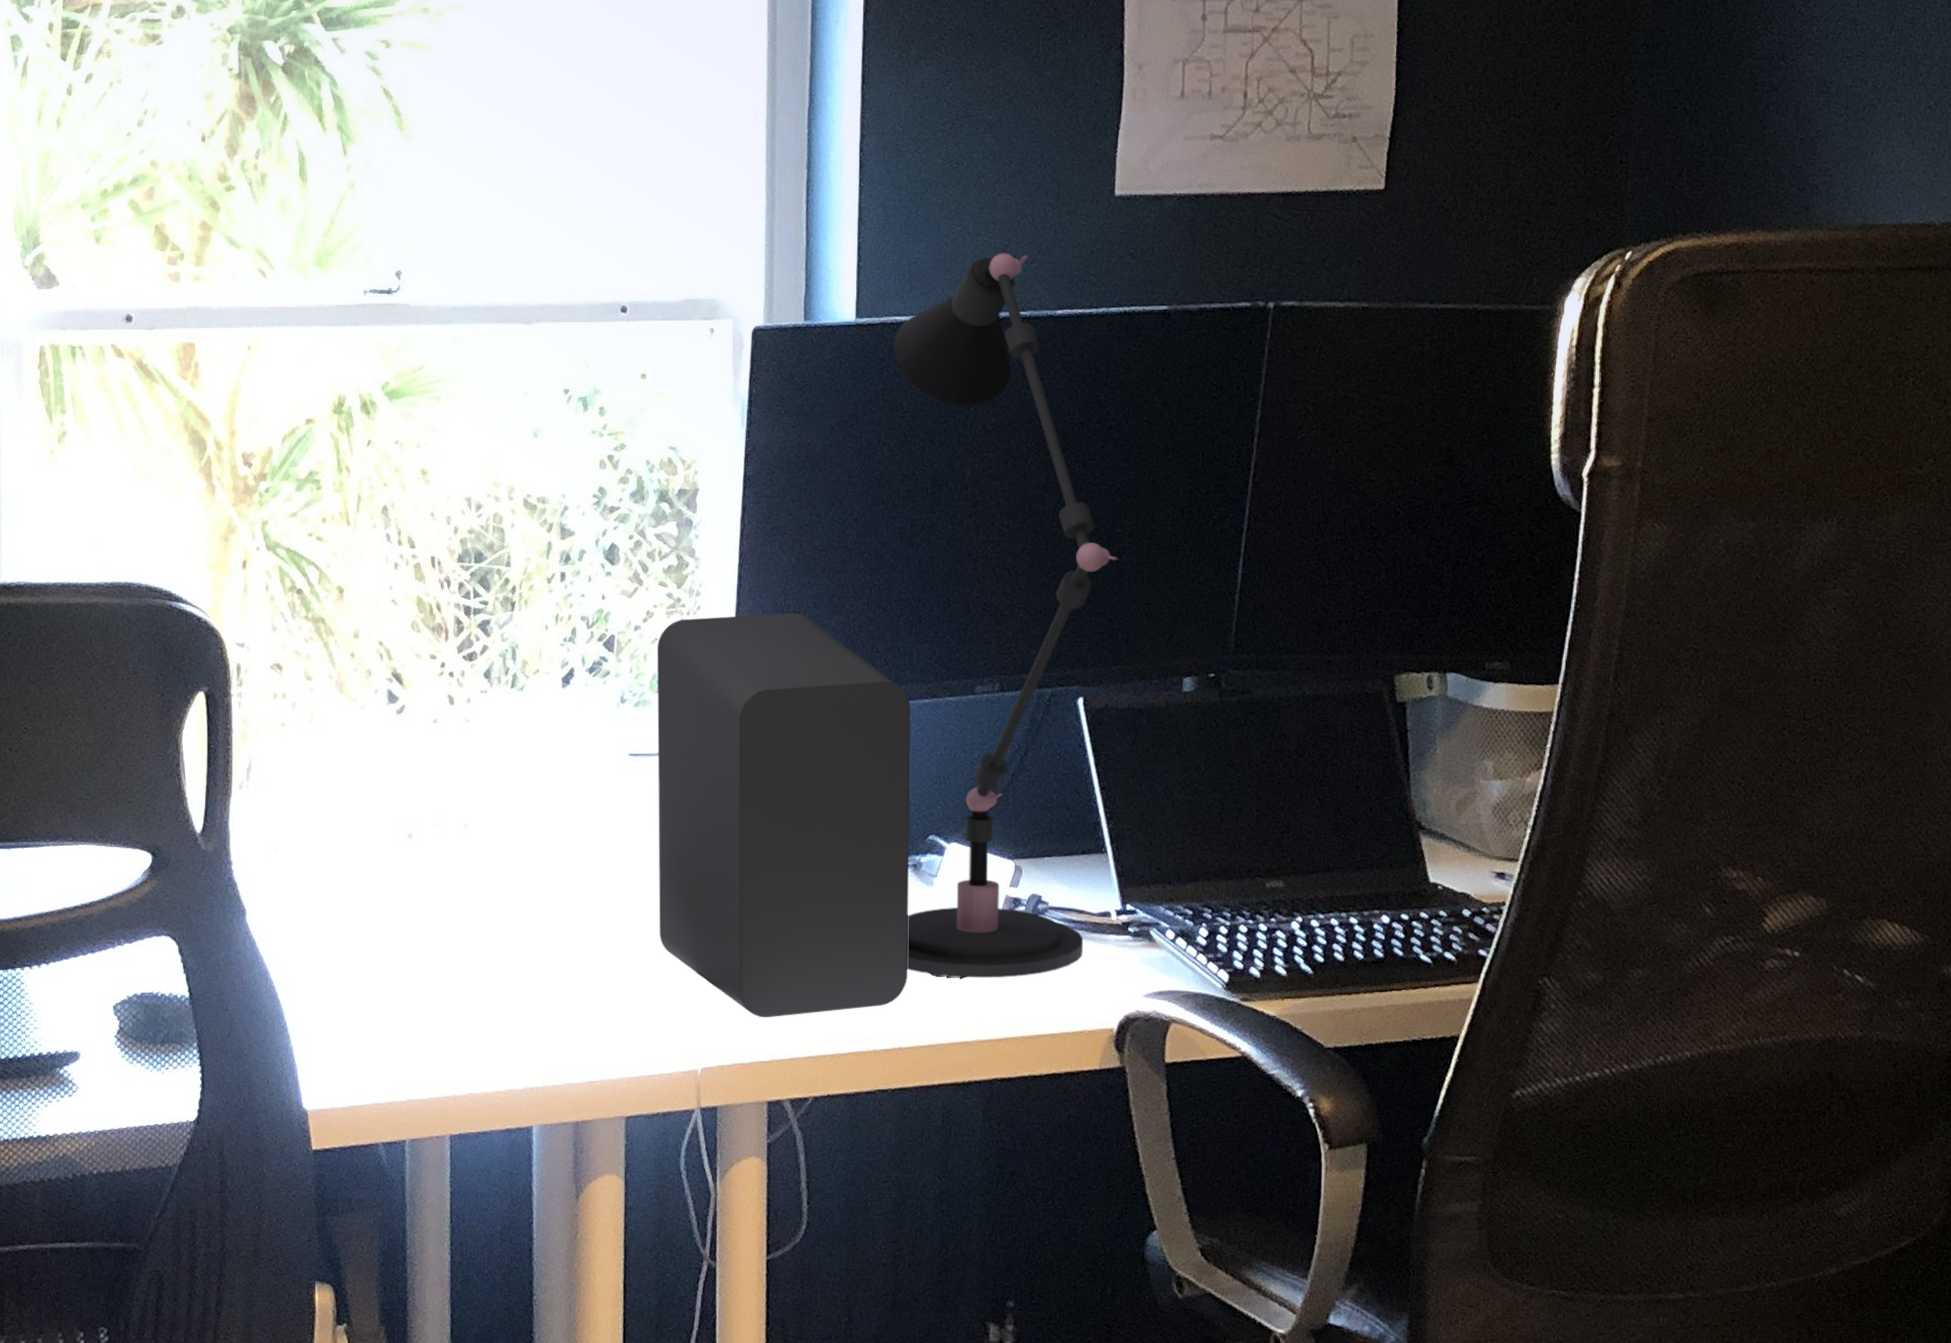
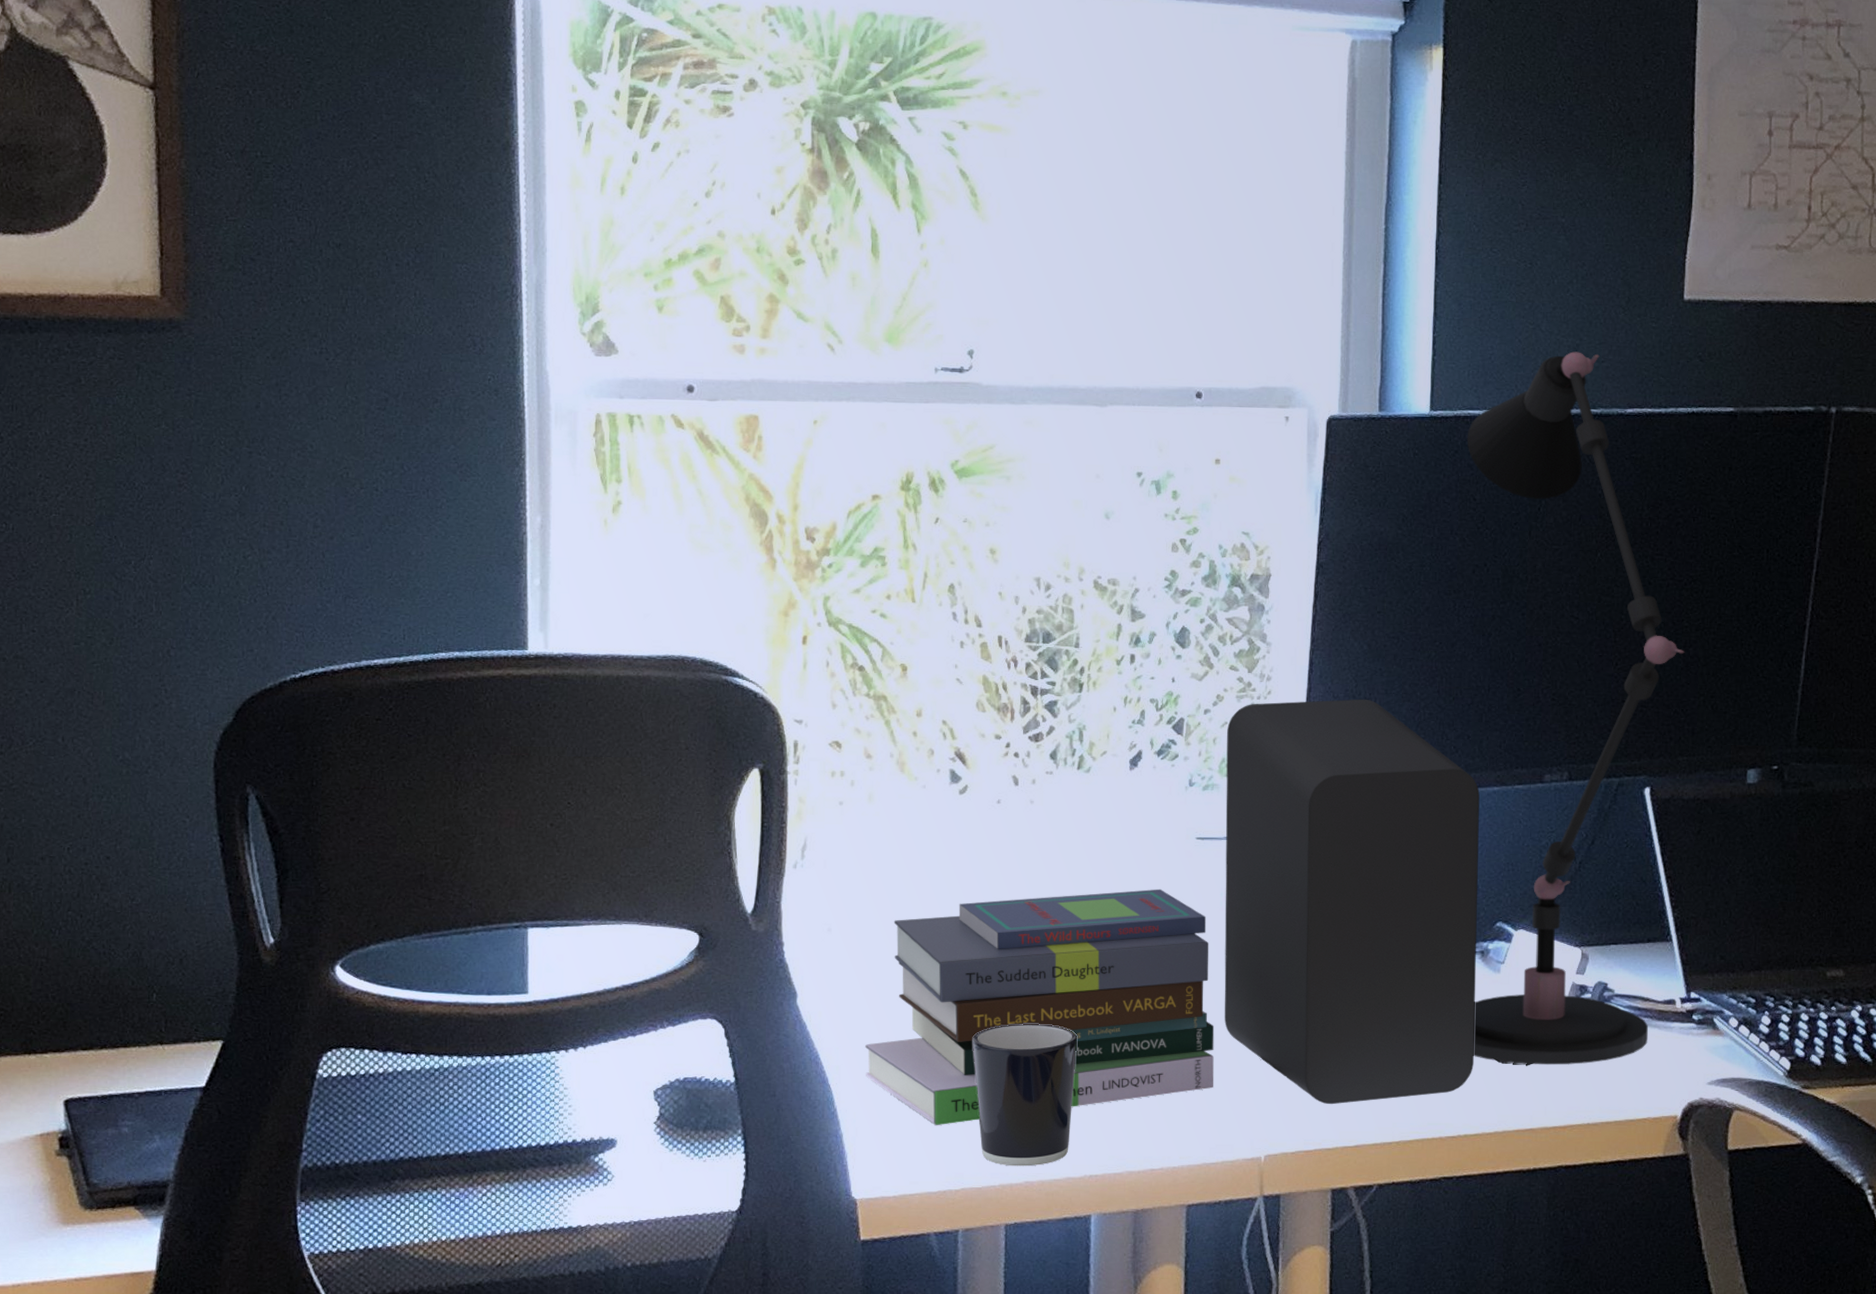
books: none [312,805,650,1038] -> present [865,889,1214,1125]
mug: none [414,939,516,1079] -> present [972,1024,1077,1166]

